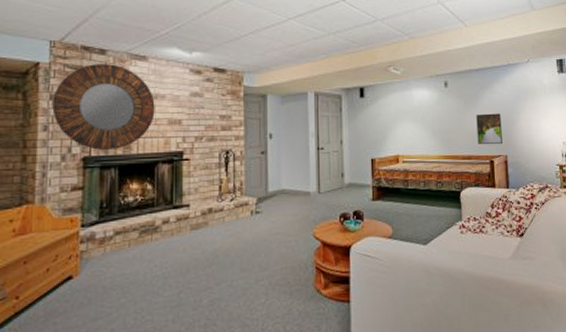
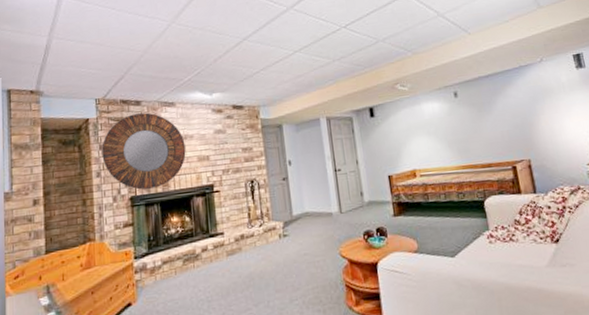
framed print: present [476,113,503,145] -> none [491,117,524,151]

